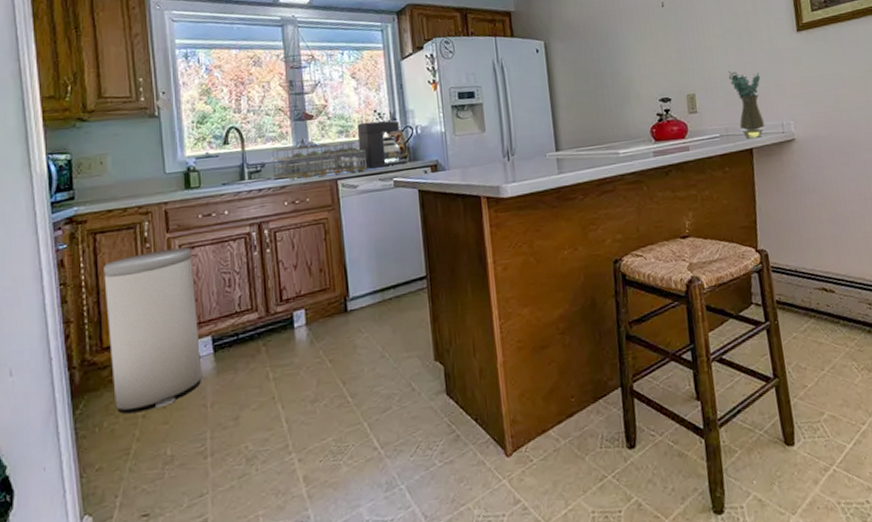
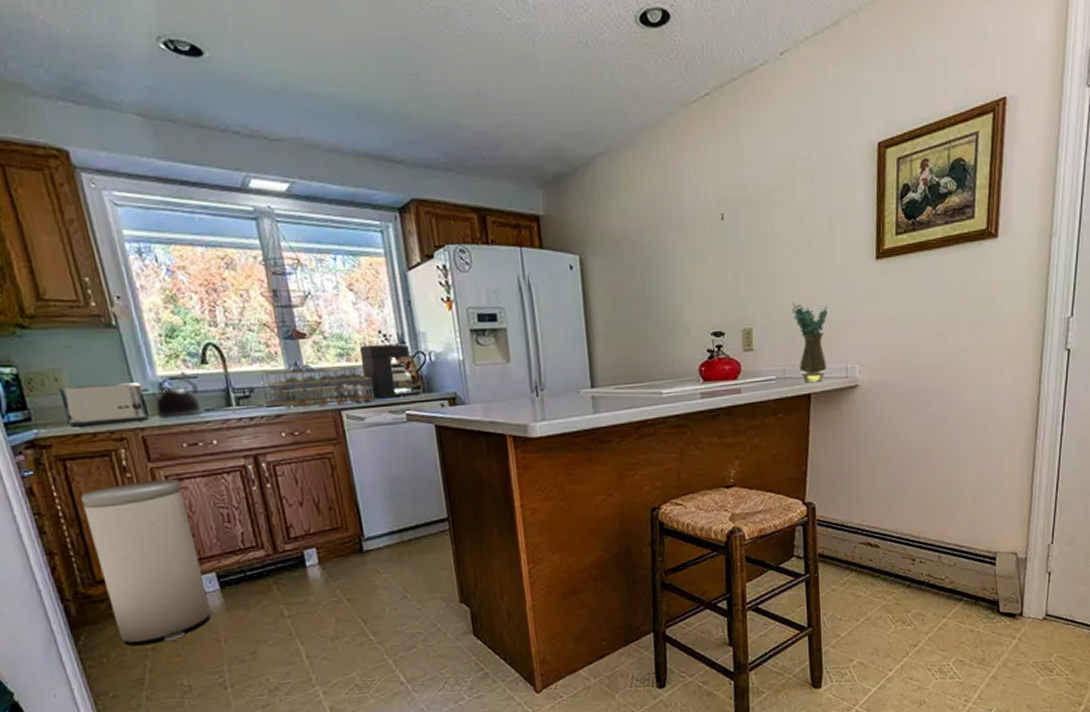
toaster: none [102,162,177,205] -> present [59,382,150,429]
kettle: none [178,155,220,194] -> present [152,375,204,419]

